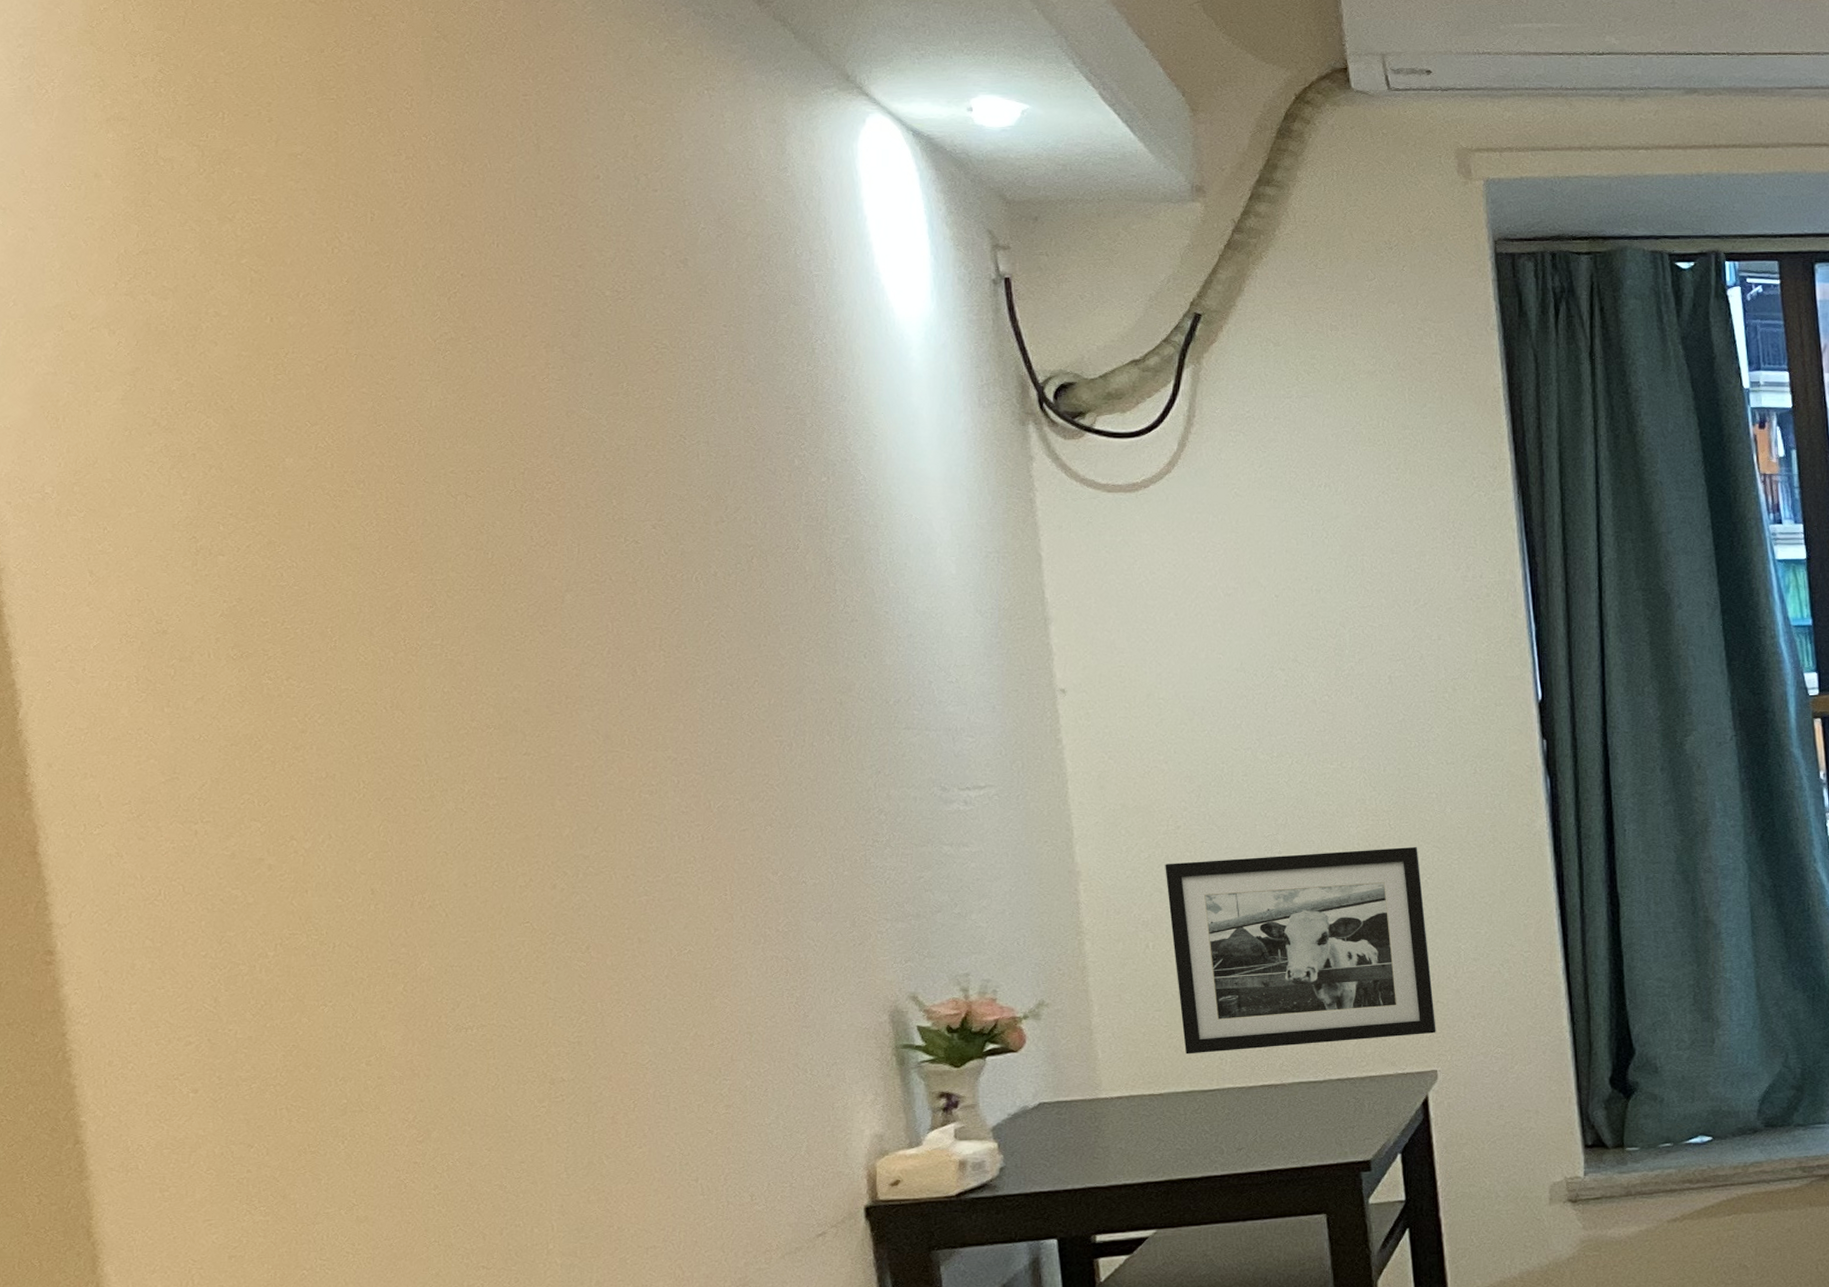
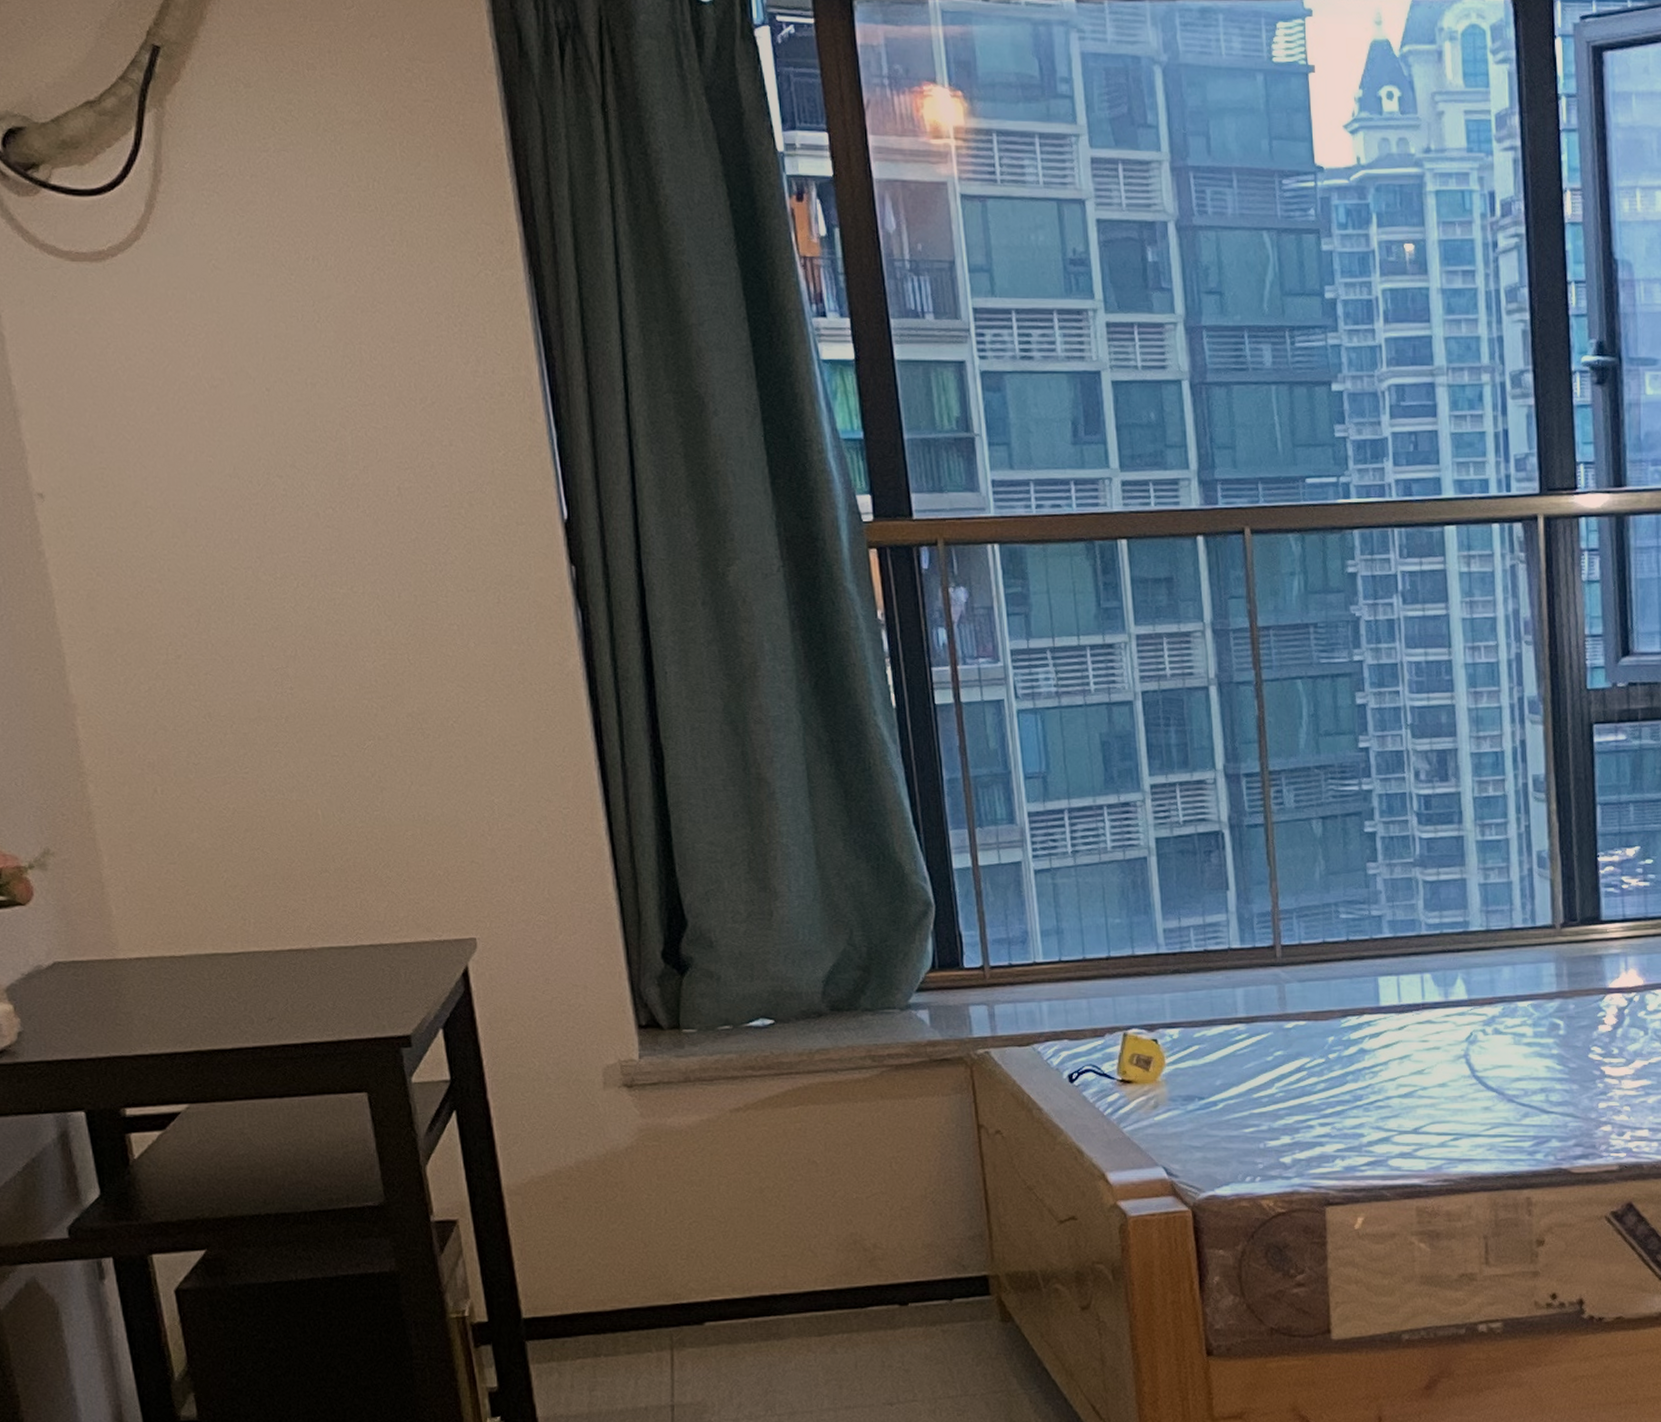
picture frame: present [1165,847,1436,1055] -> none [167,686,473,913]

